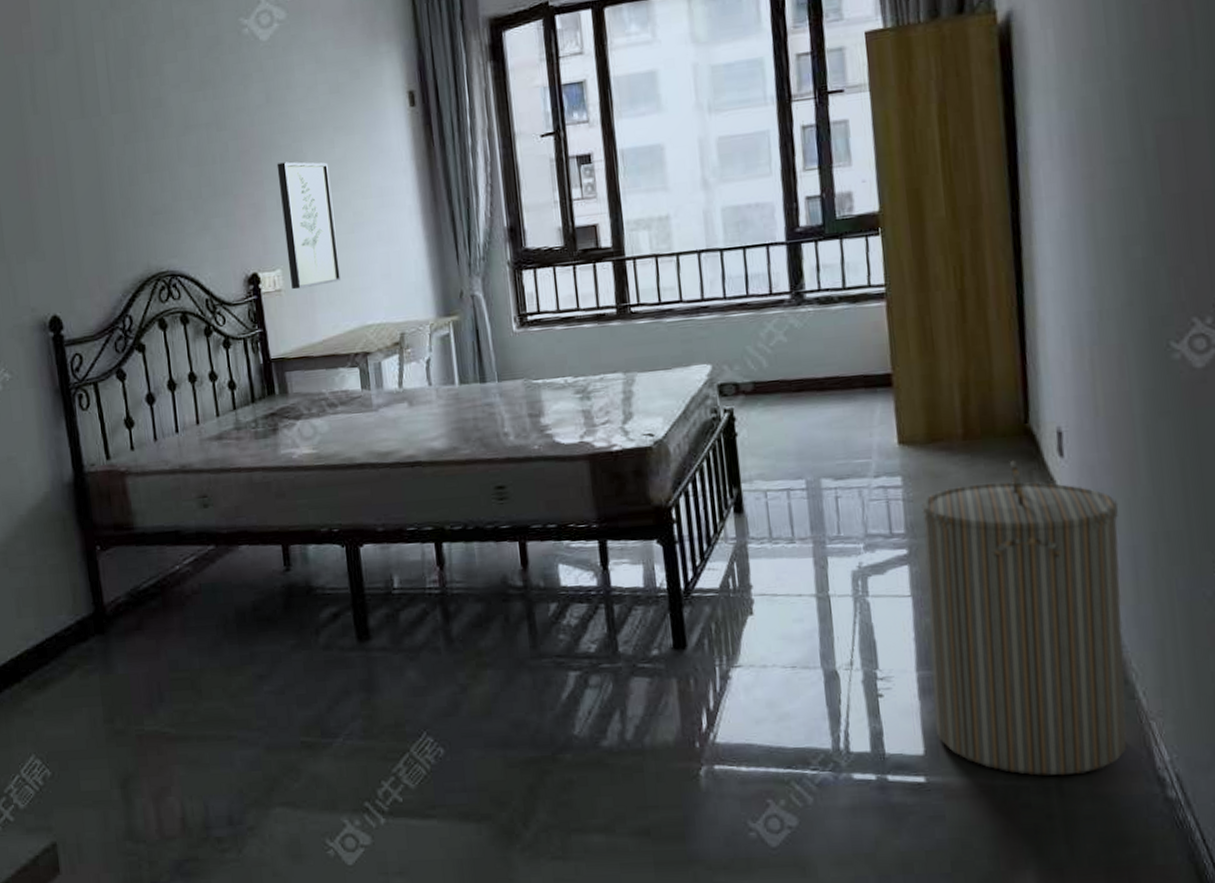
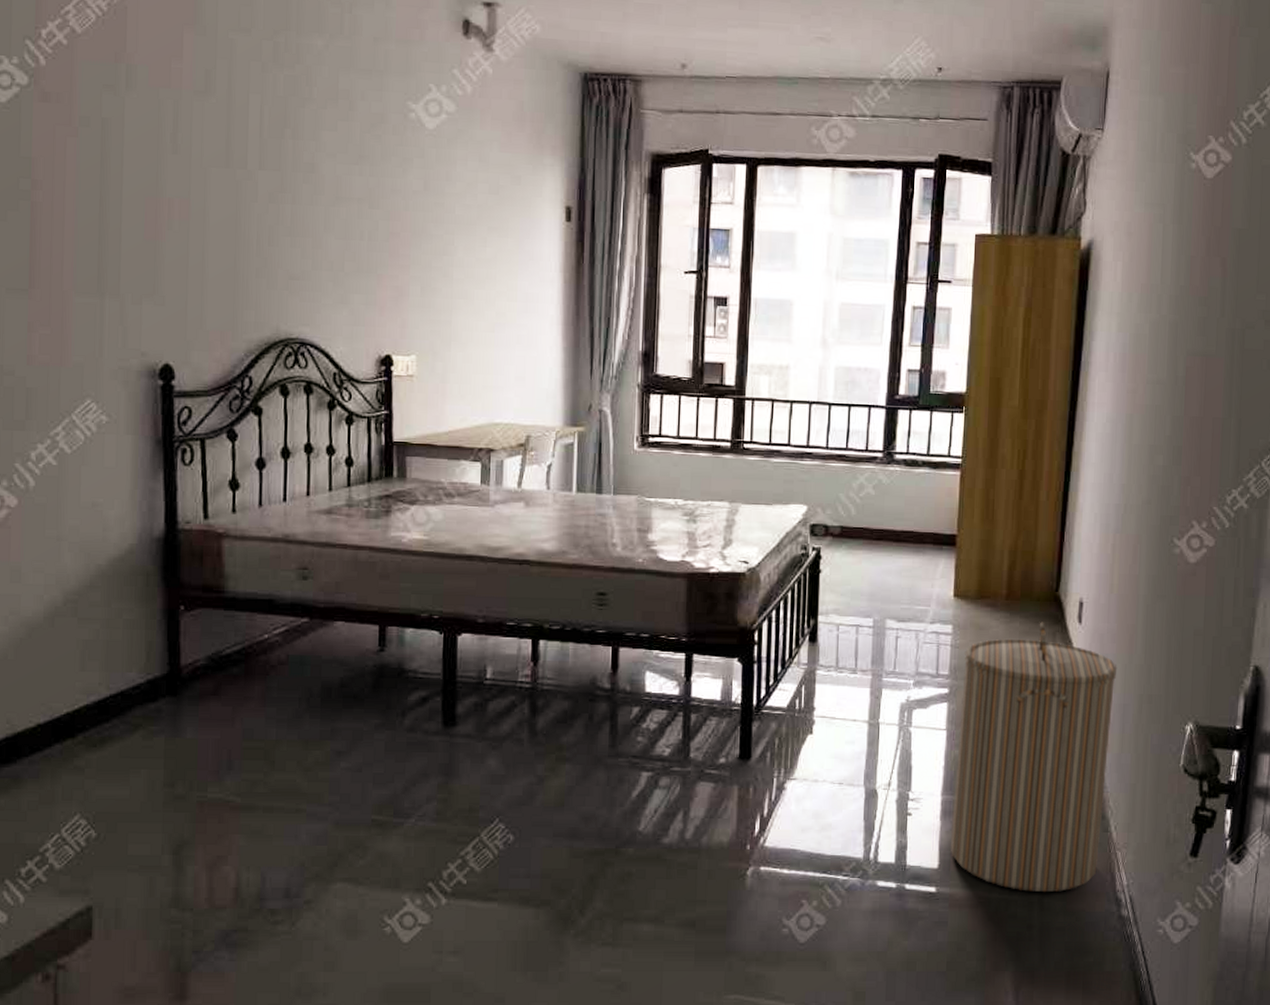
wall art: present [276,161,341,290] -> none [423,251,478,378]

